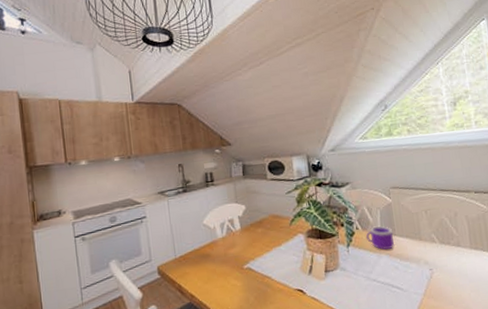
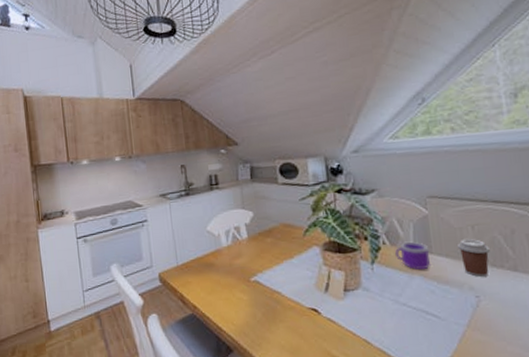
coffee cup: none [414,221,439,253] -> present [456,238,490,277]

